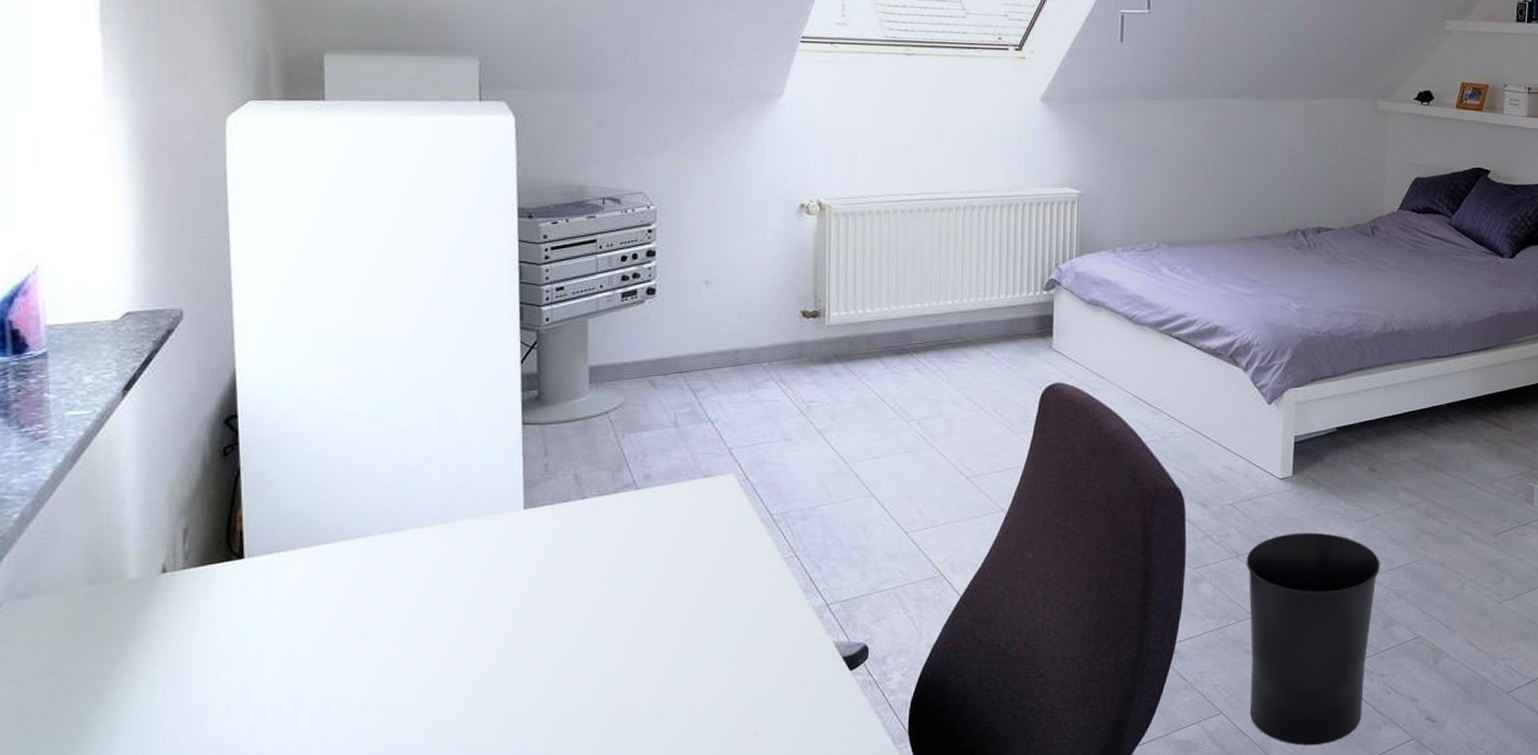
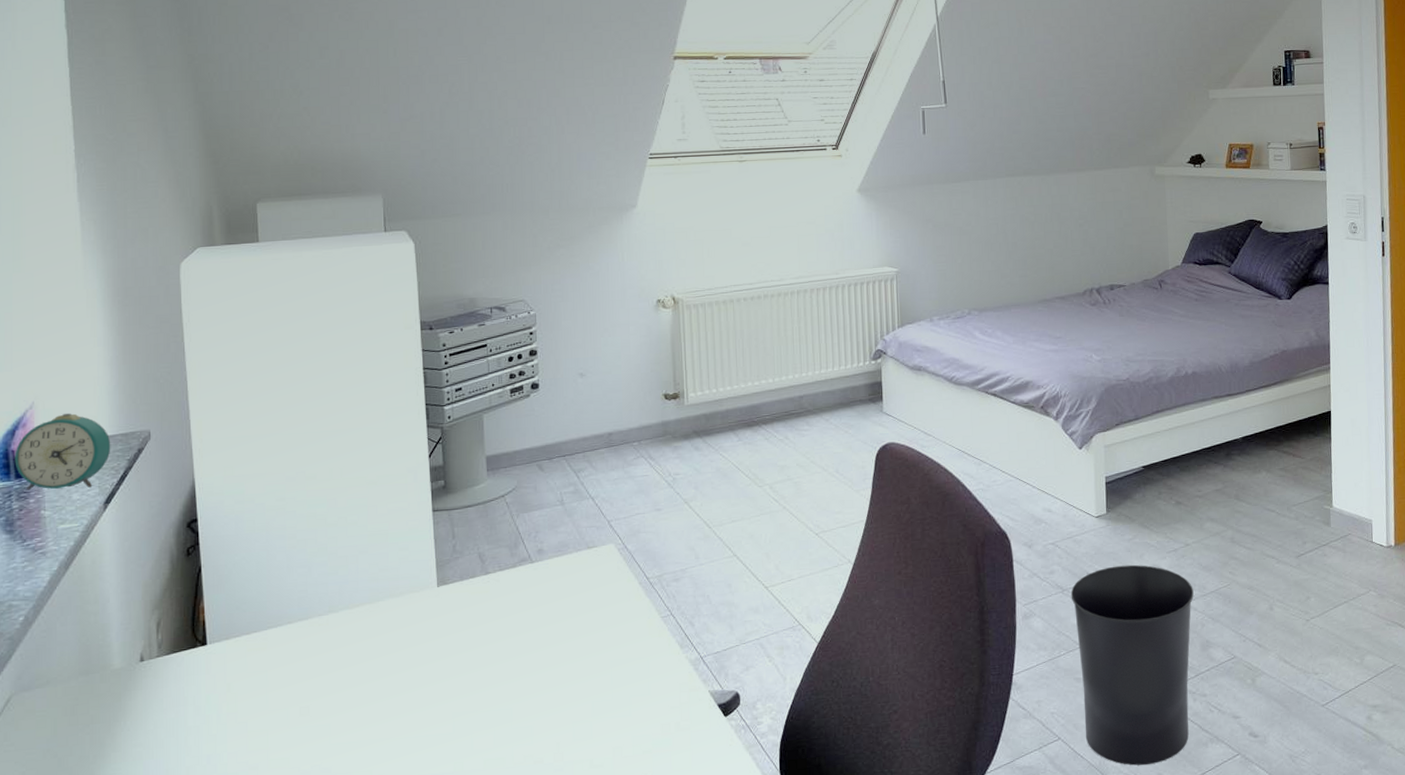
alarm clock: none [12,283,134,370] -> present [14,413,111,491]

